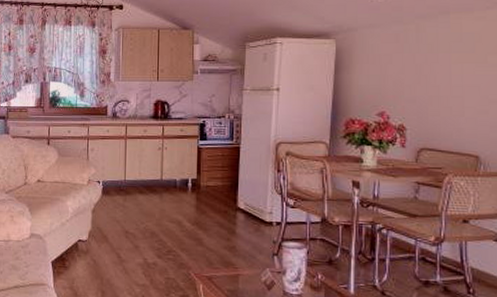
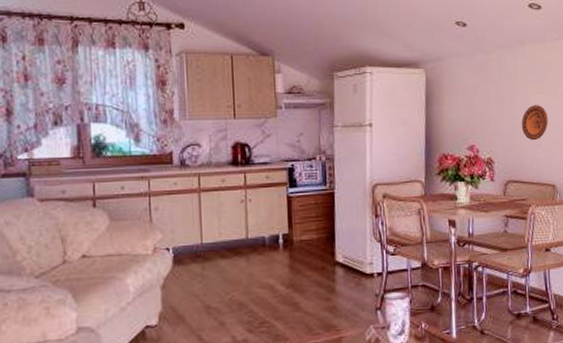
decorative plate: none [440,74,473,110] -> present [521,105,548,141]

